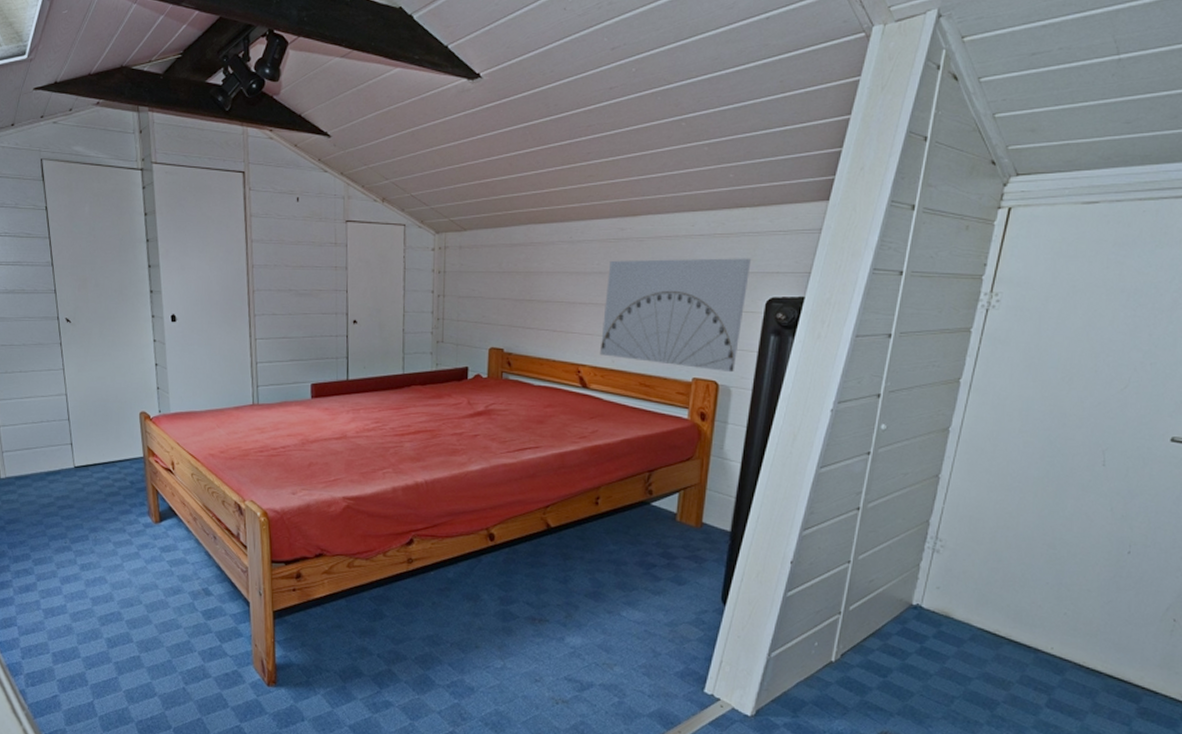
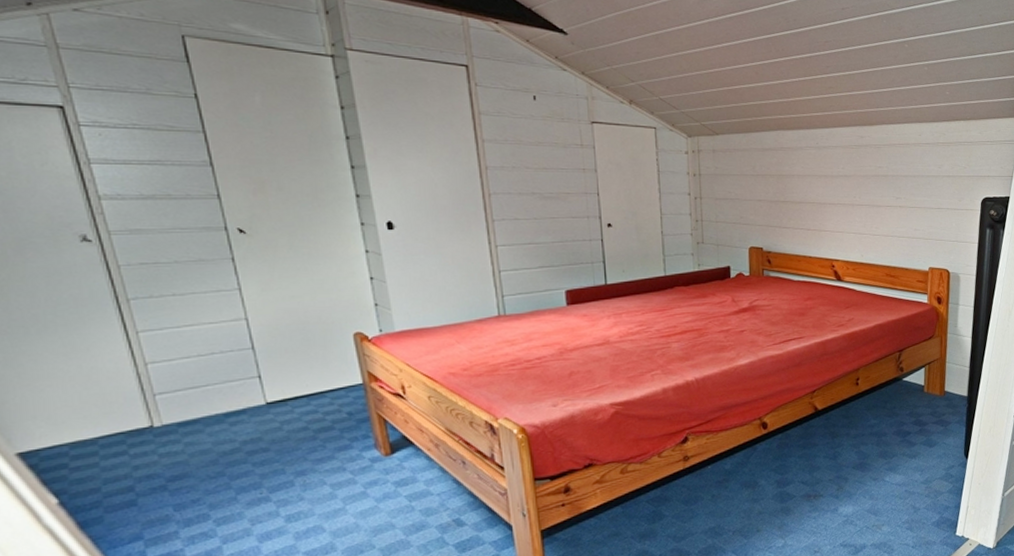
wall art: present [599,258,751,373] -> none [850,163,968,262]

